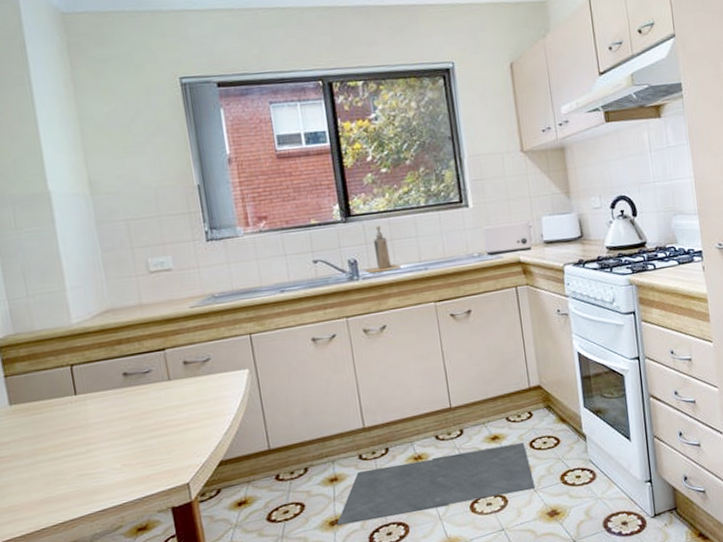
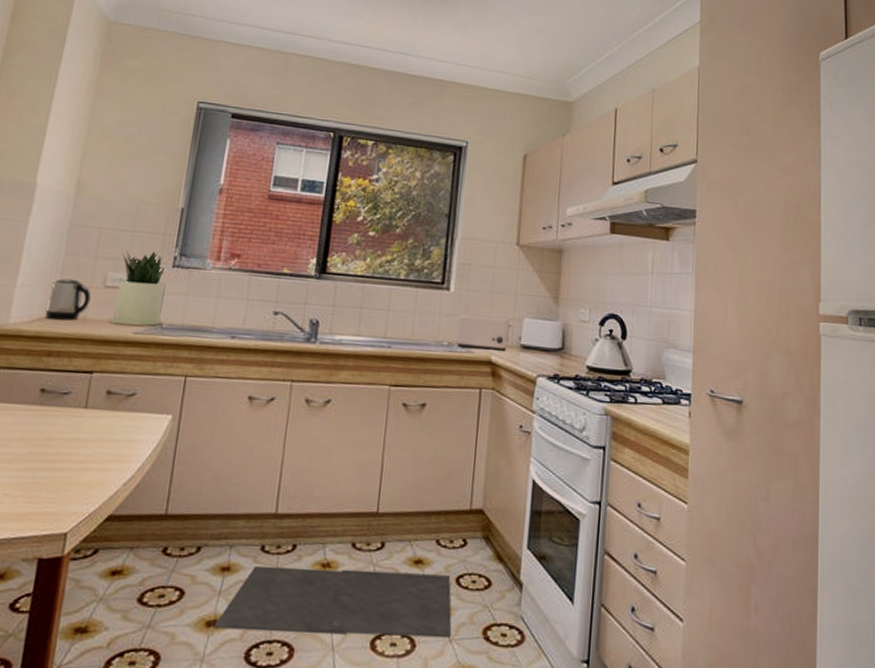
kettle: none [99,272,141,314] -> present [45,279,91,322]
planter: none [155,231,215,305] -> present [107,251,166,328]
soap dispenser: present [364,226,402,273] -> none [324,289,364,341]

